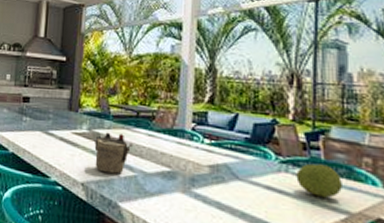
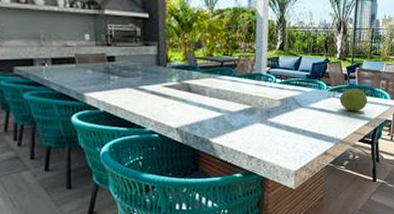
teapot: present [94,132,133,174] -> none [185,82,219,117]

